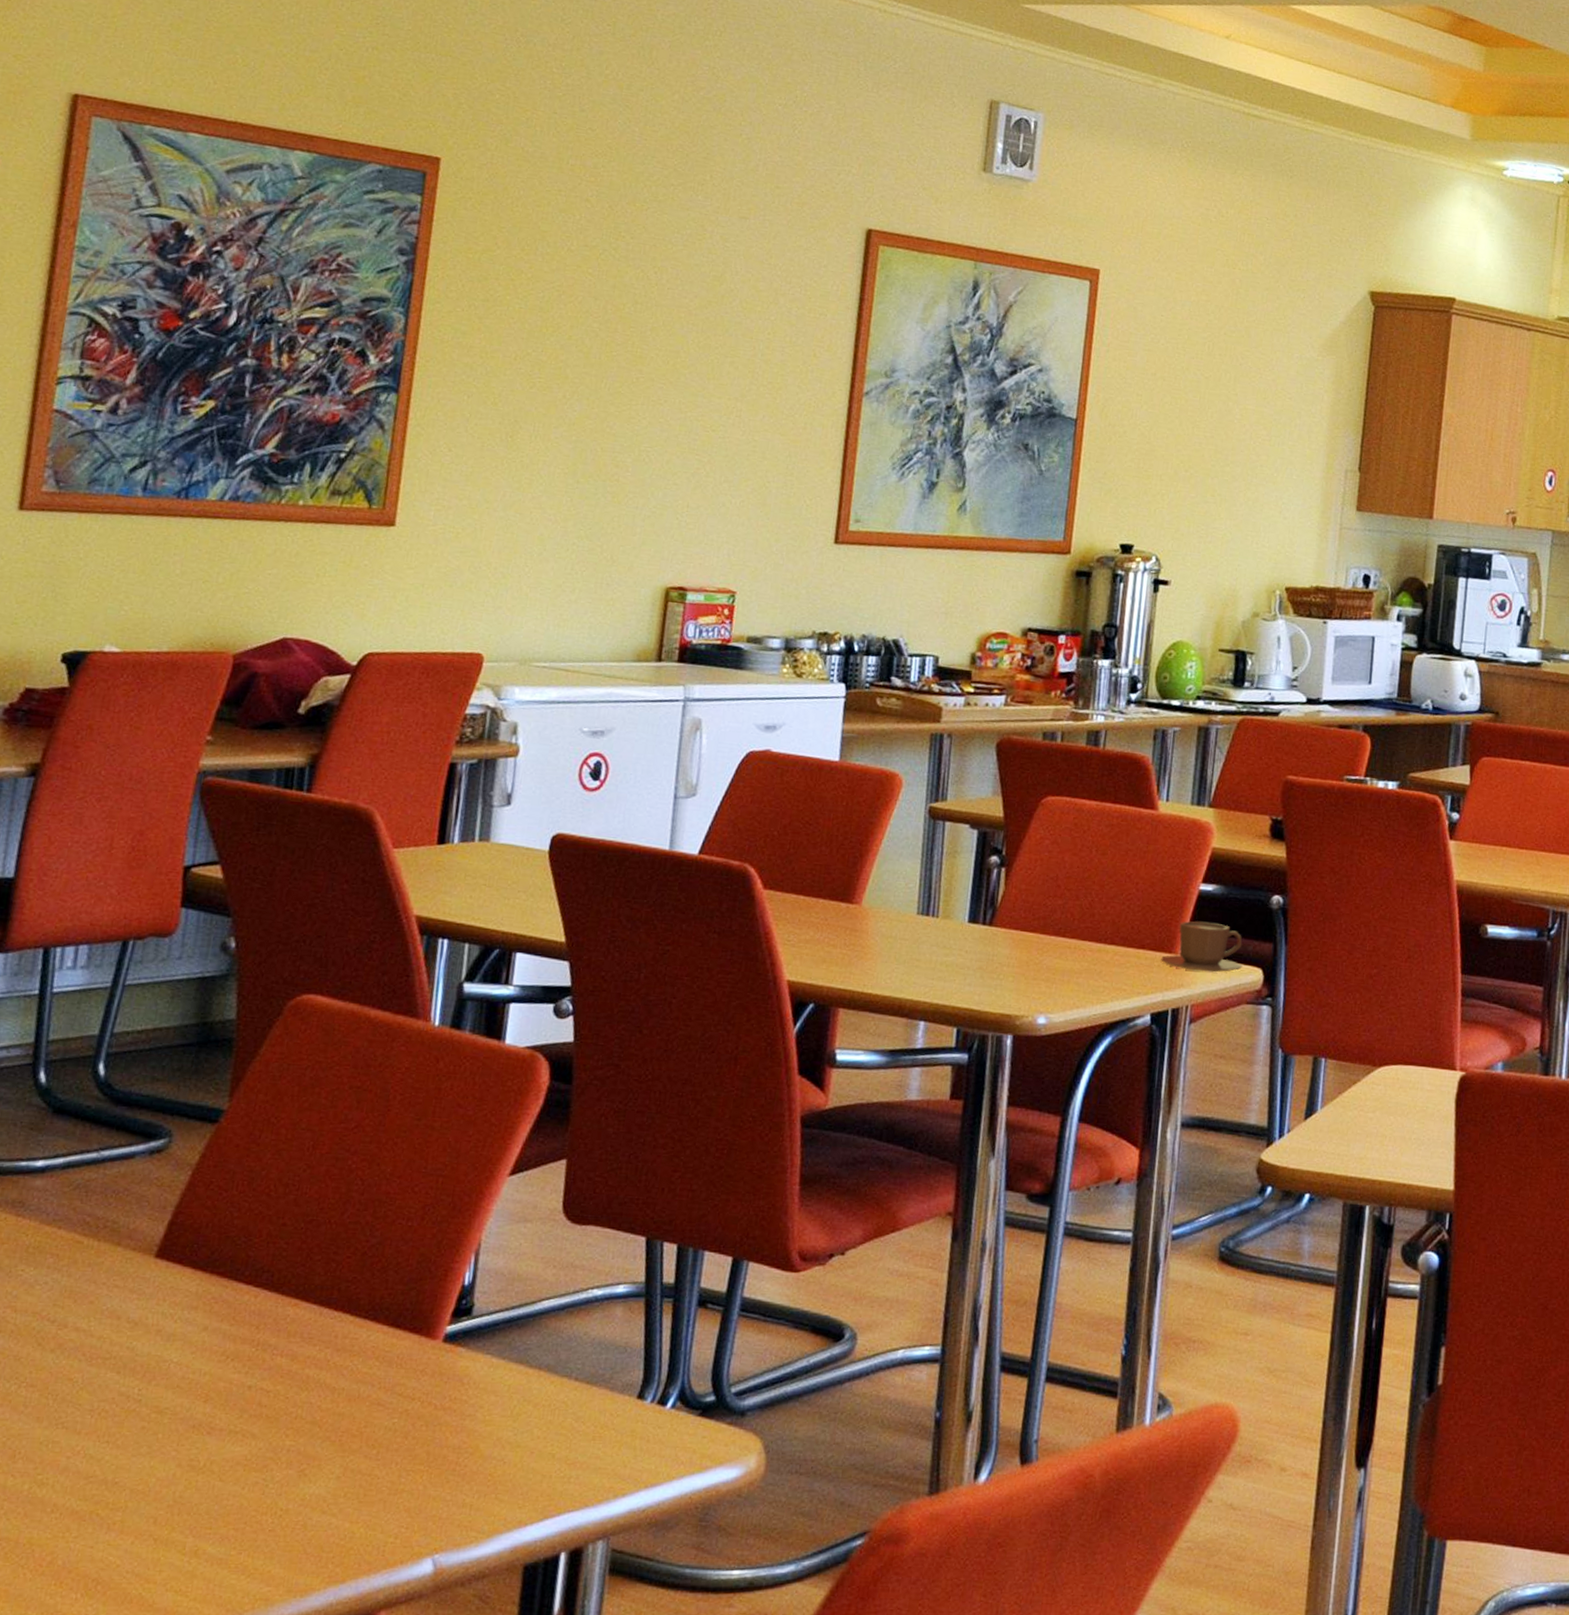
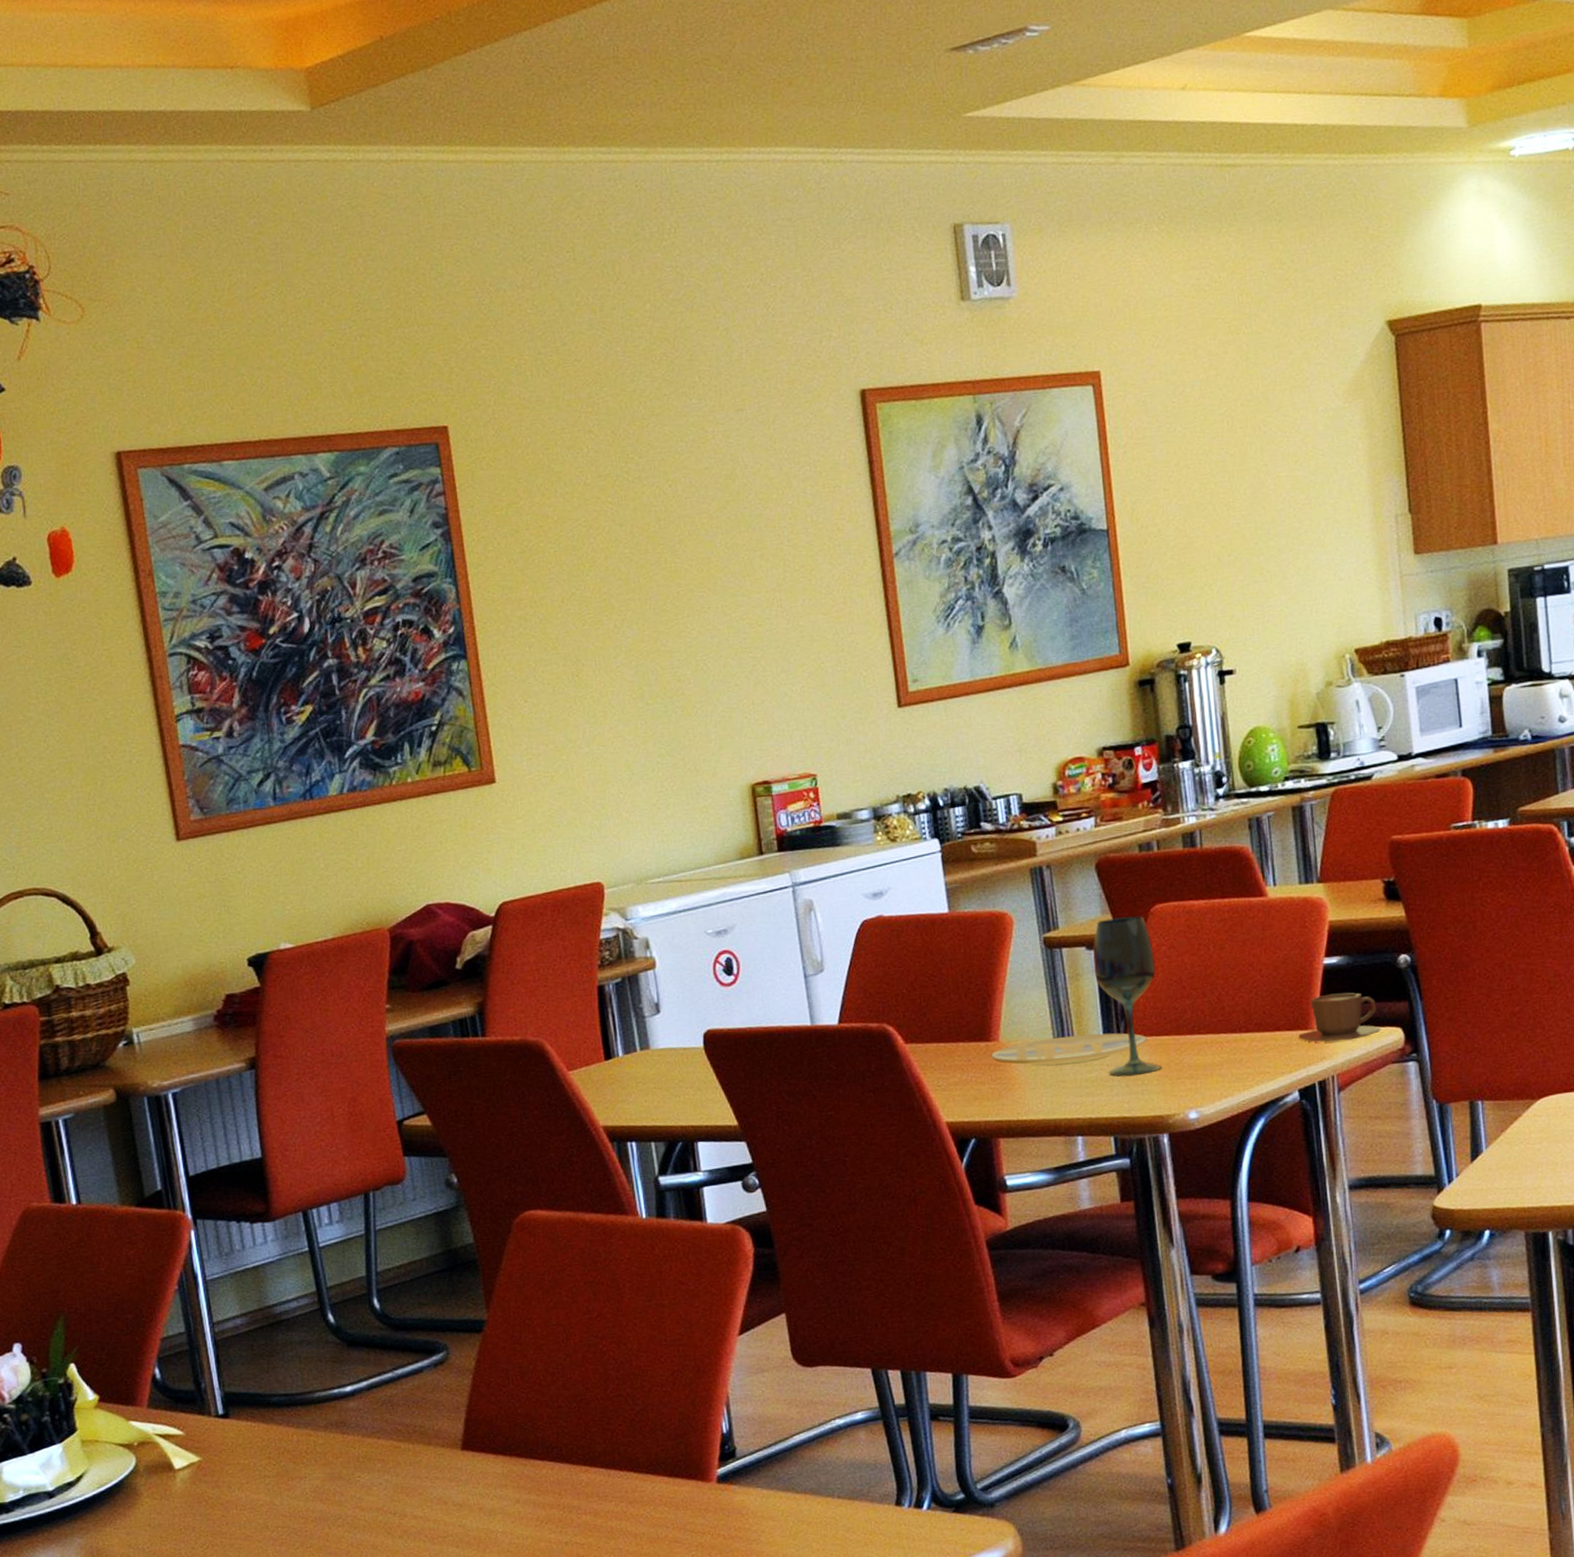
plate: none [849,911,1013,945] -> present [990,1033,1148,1067]
wineglass: none [966,800,1037,969] -> present [1093,916,1161,1077]

